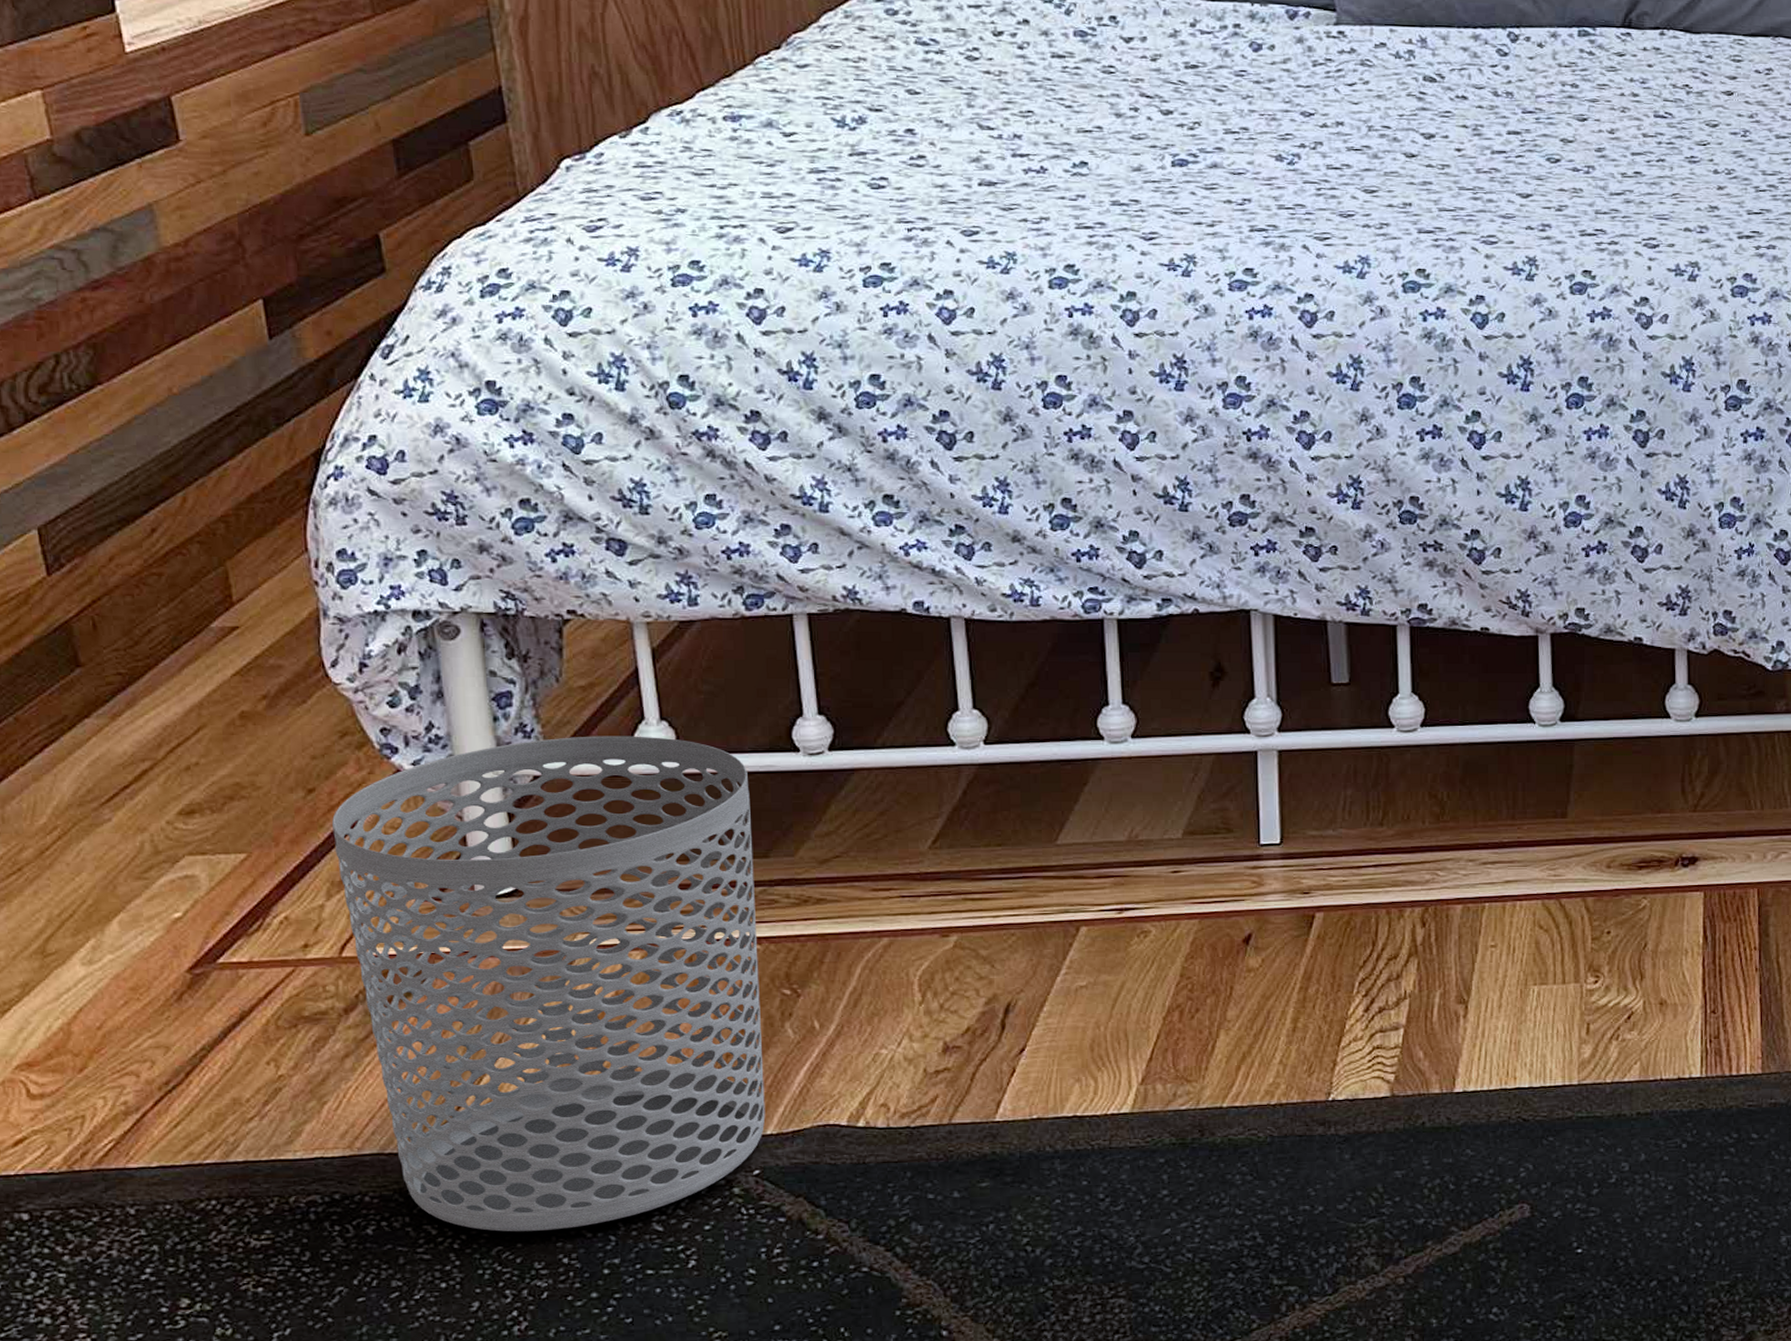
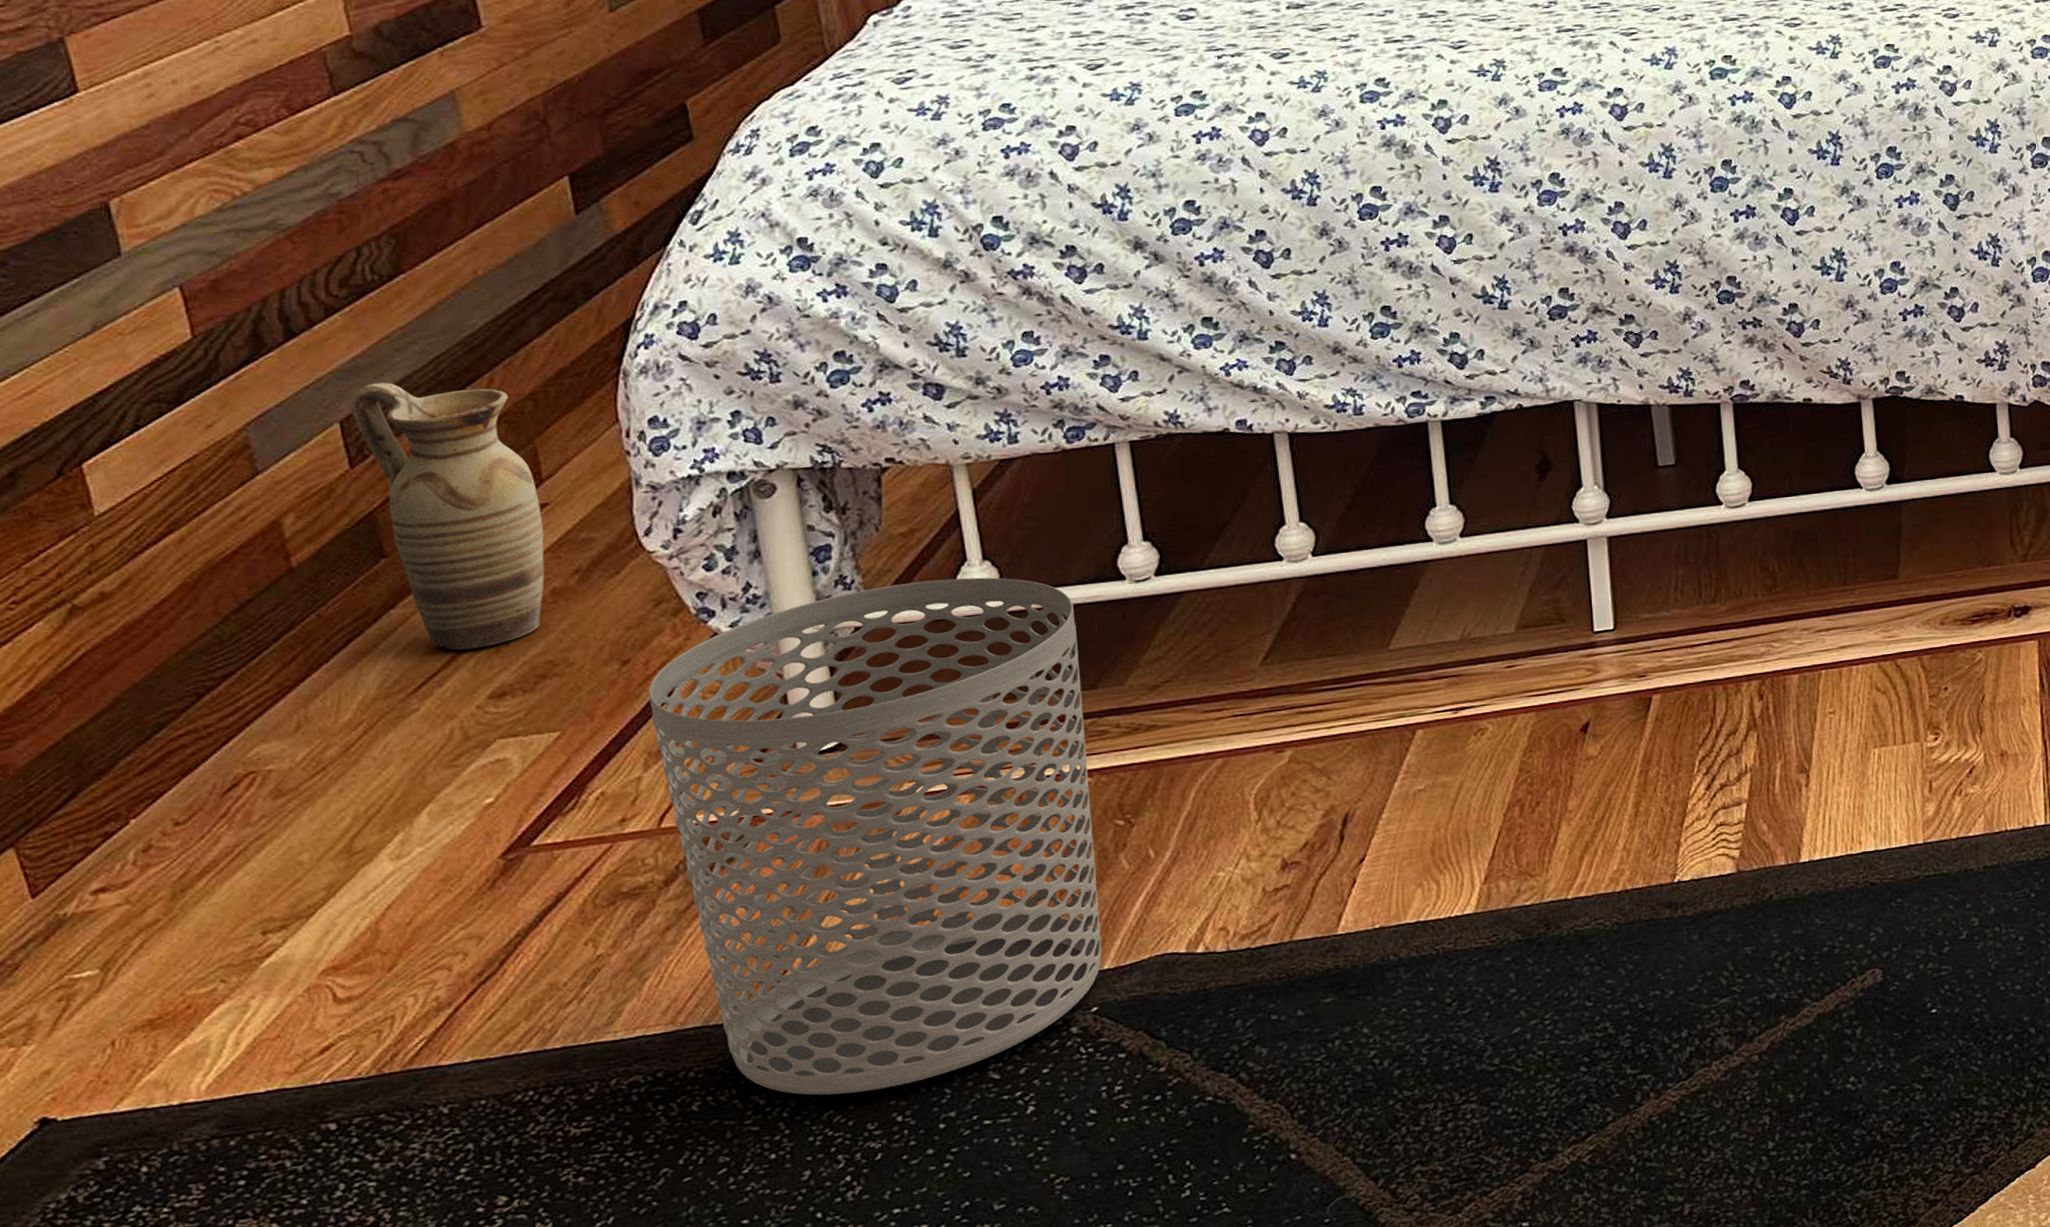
ceramic jug: none [48,492,234,765] -> present [351,382,545,650]

